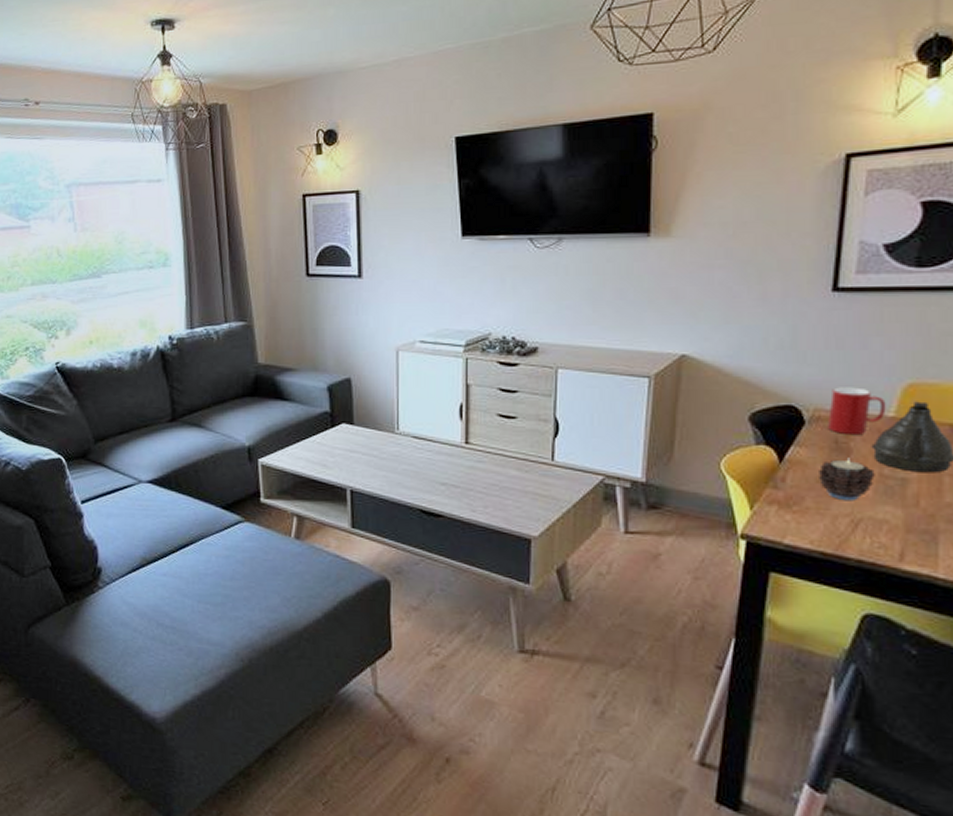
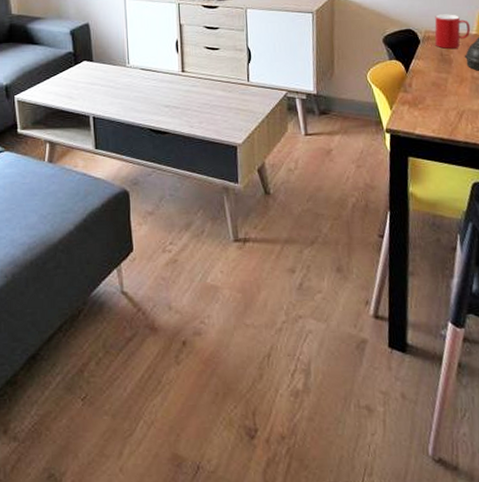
candle: present [819,457,875,501] -> none [433,66,469,98]

